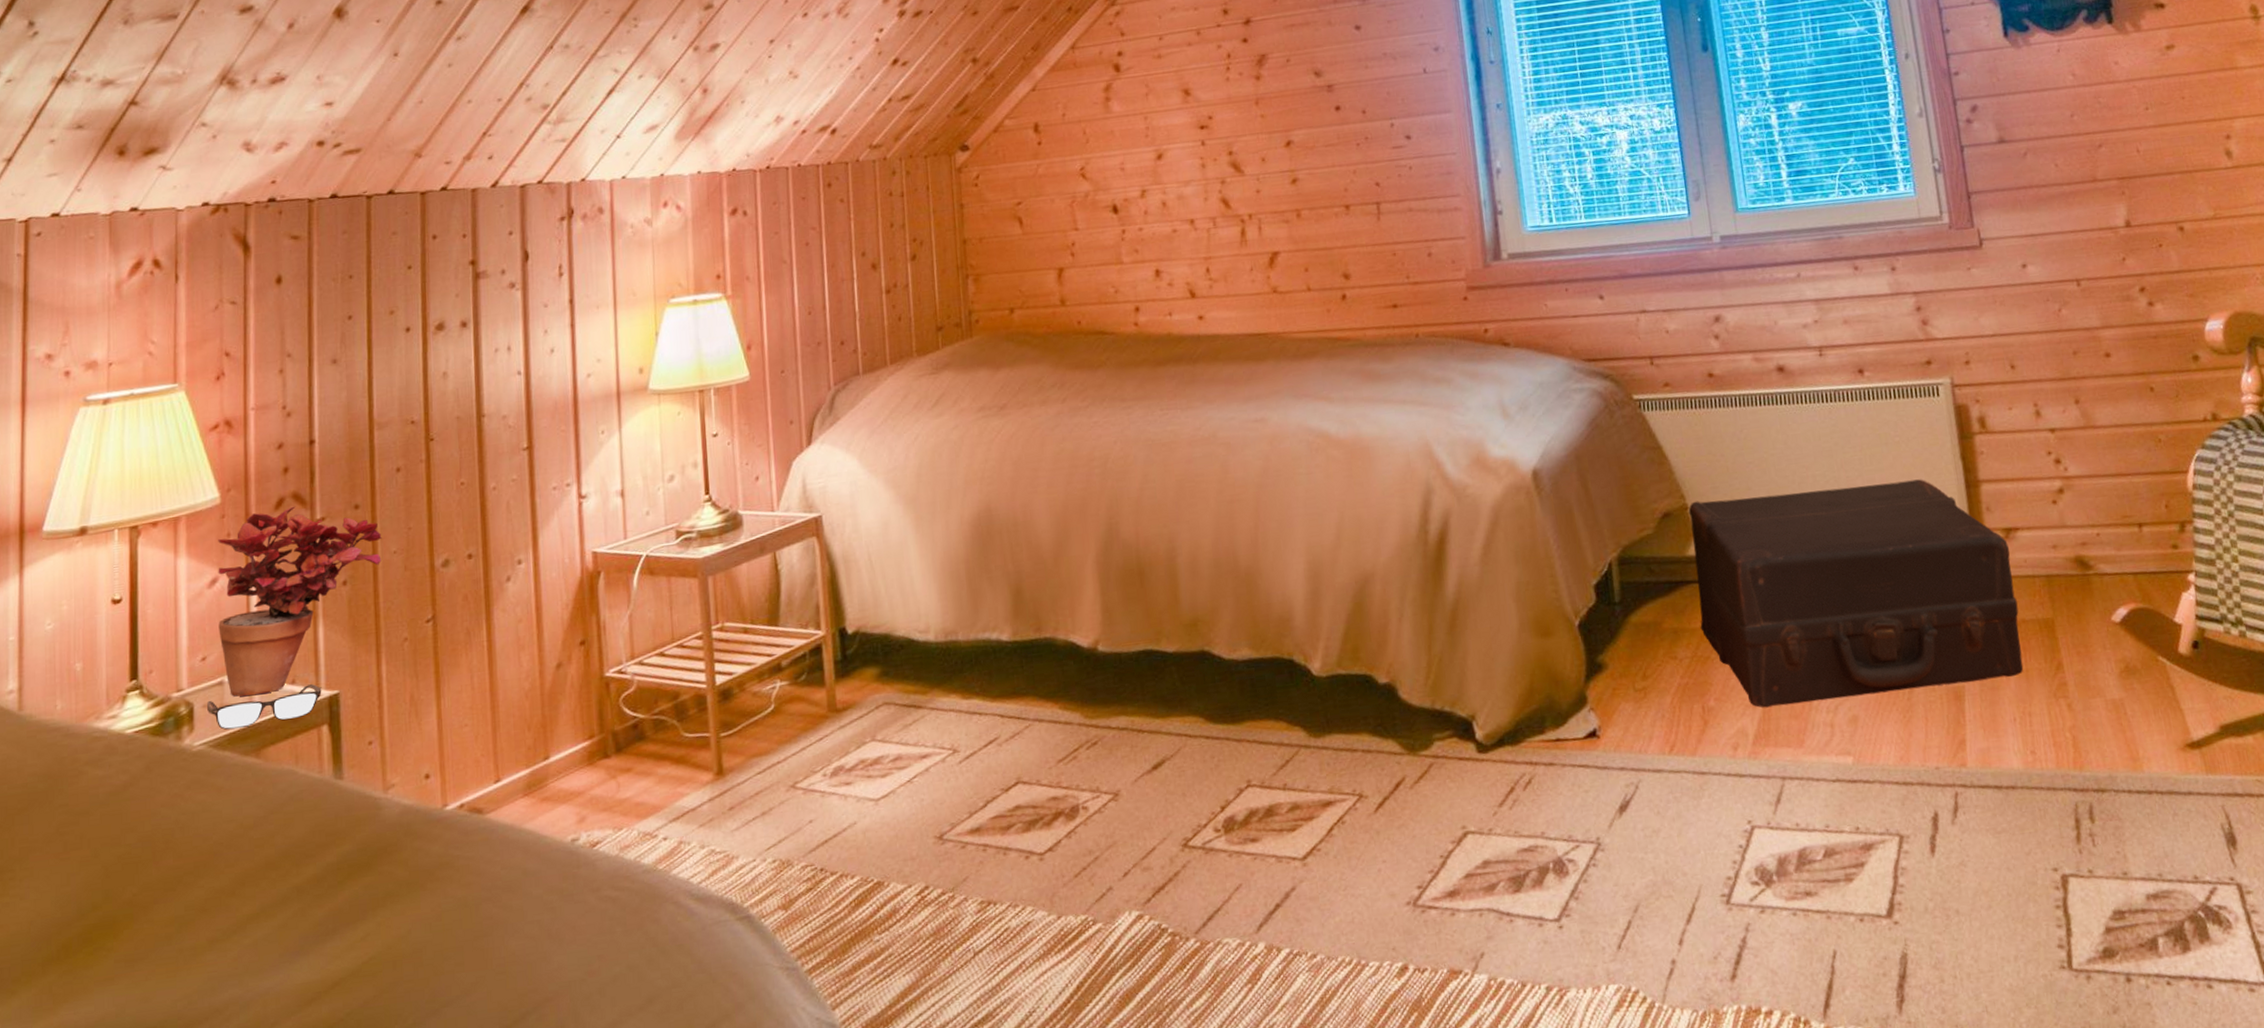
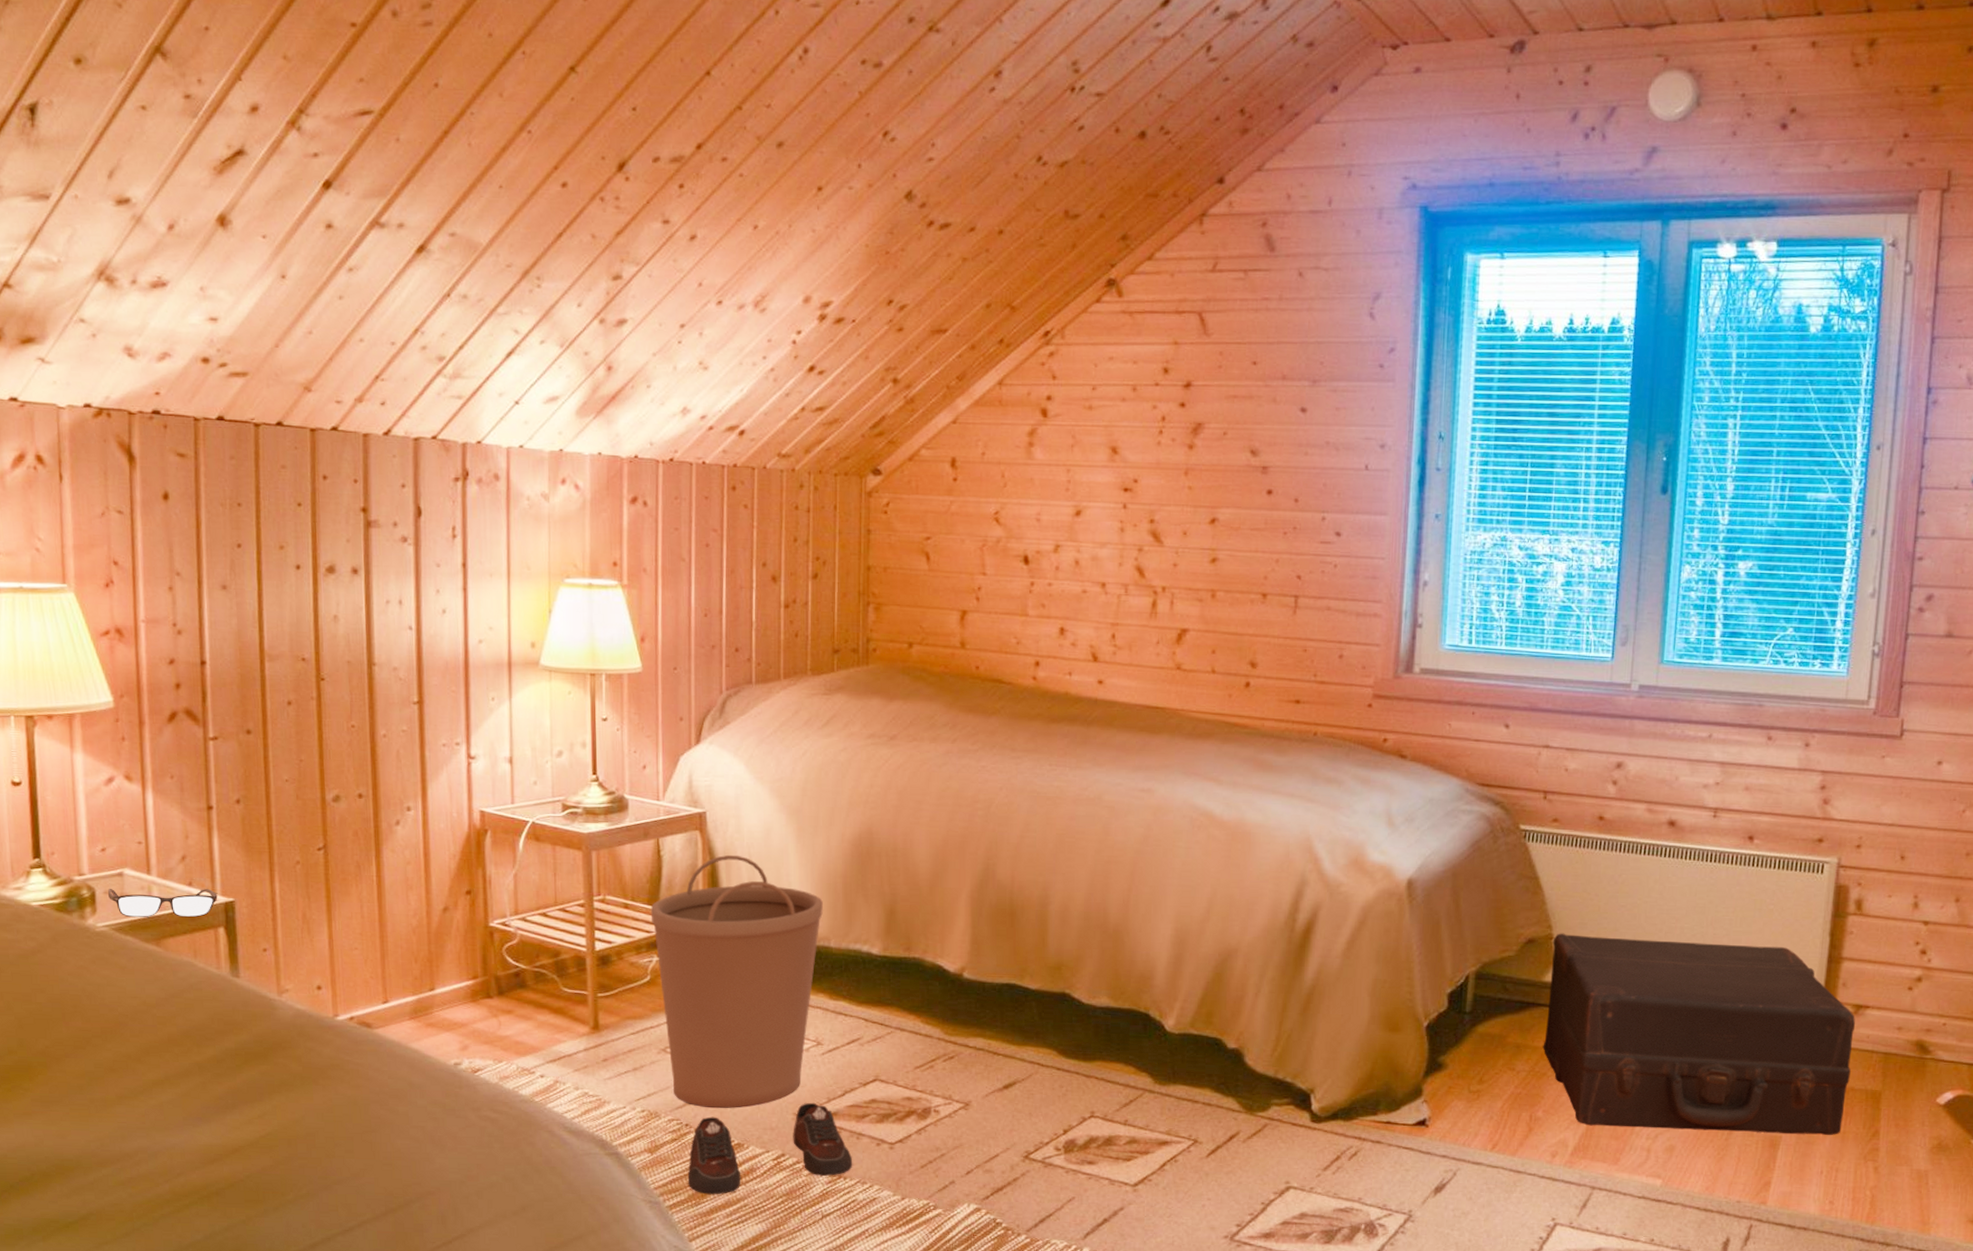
potted plant: present [218,506,382,697] -> none [113,721,274,891]
basket: none [770,556,948,845] -> present [650,854,823,1108]
shoe: none [826,820,1002,950] -> present [687,1102,853,1195]

